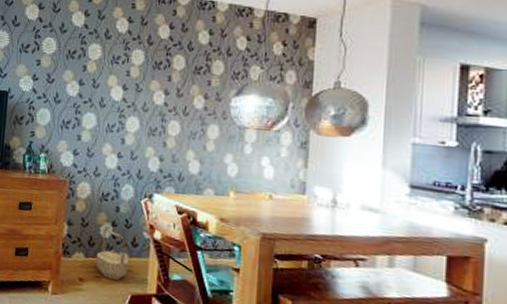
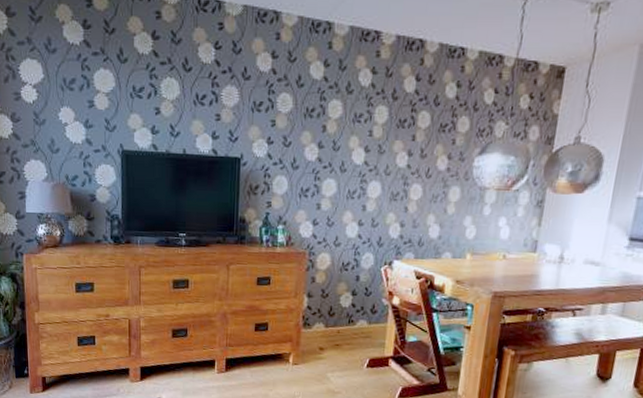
basket: present [95,228,130,280] -> none [335,297,369,346]

